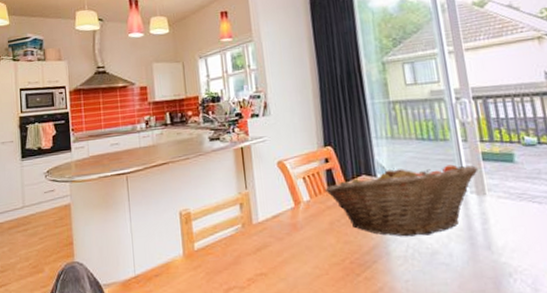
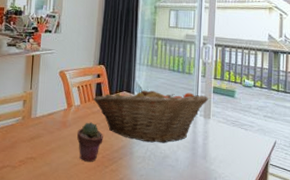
potted succulent: none [313,220,348,271] -> present [77,122,103,162]

